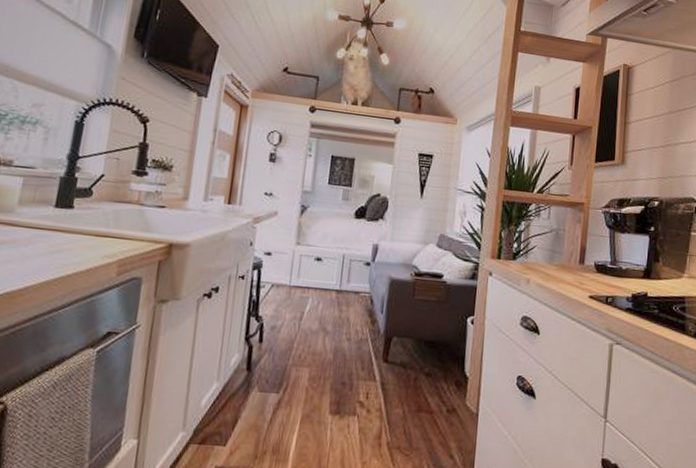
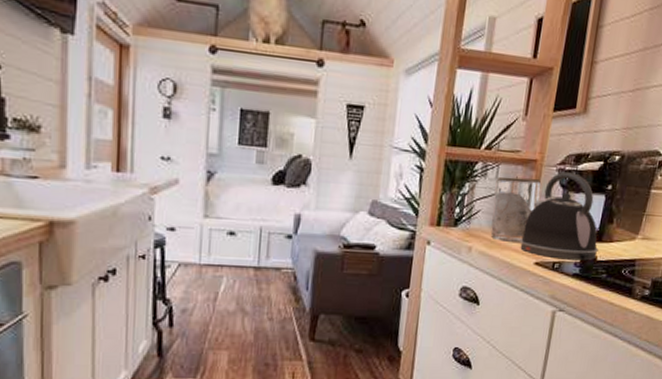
jar: none [546,216,590,278] -> present [490,176,542,244]
kettle: none [573,214,648,297] -> present [519,171,599,261]

